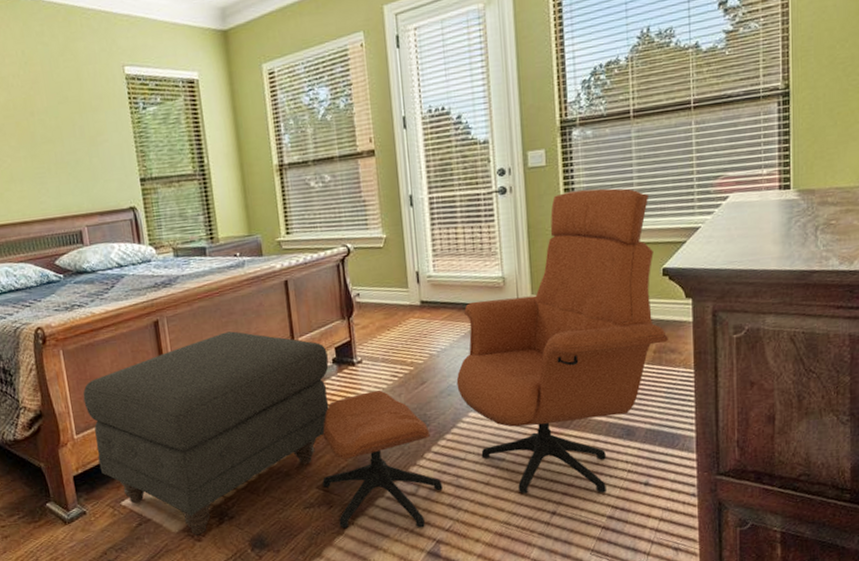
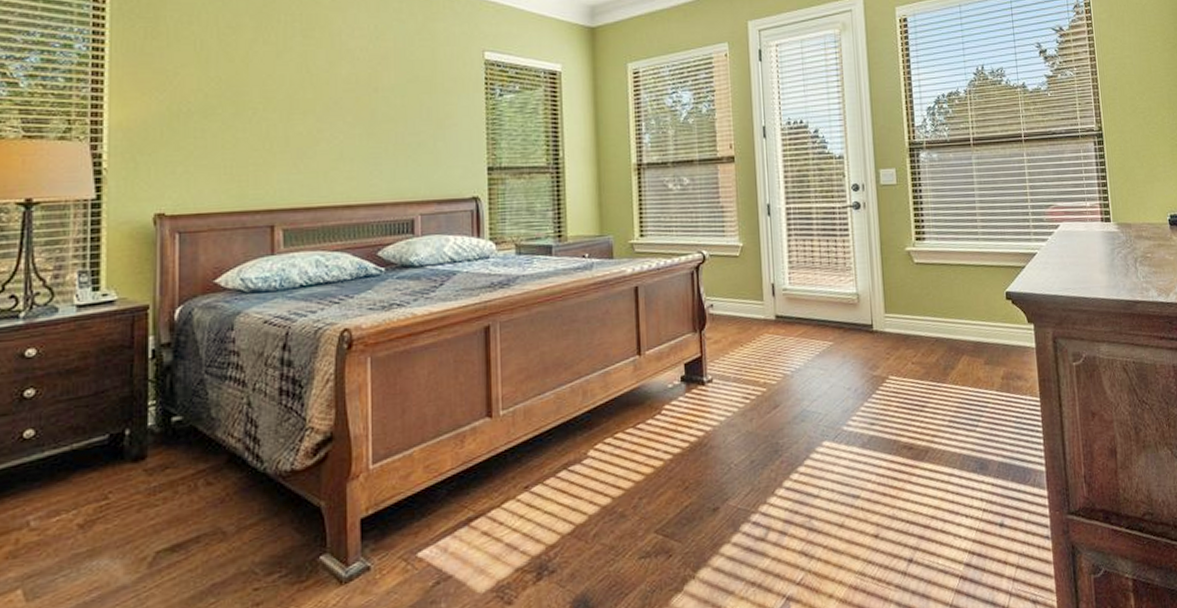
ottoman: present [83,331,329,535] -> none [388,341,676,596]
armchair: present [322,188,669,528] -> none [662,209,1016,583]

